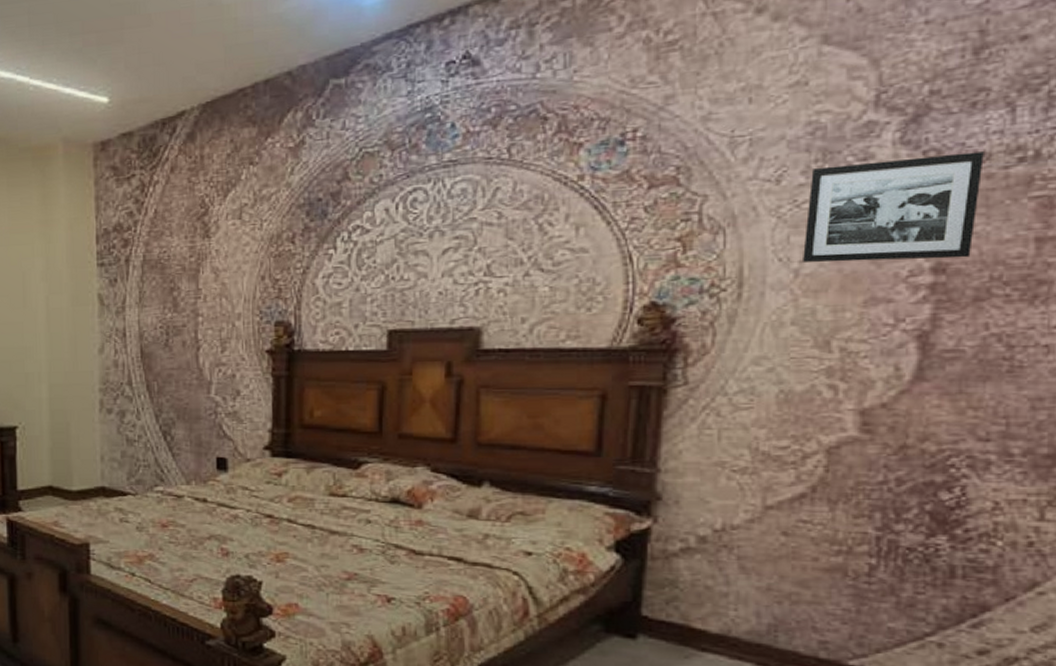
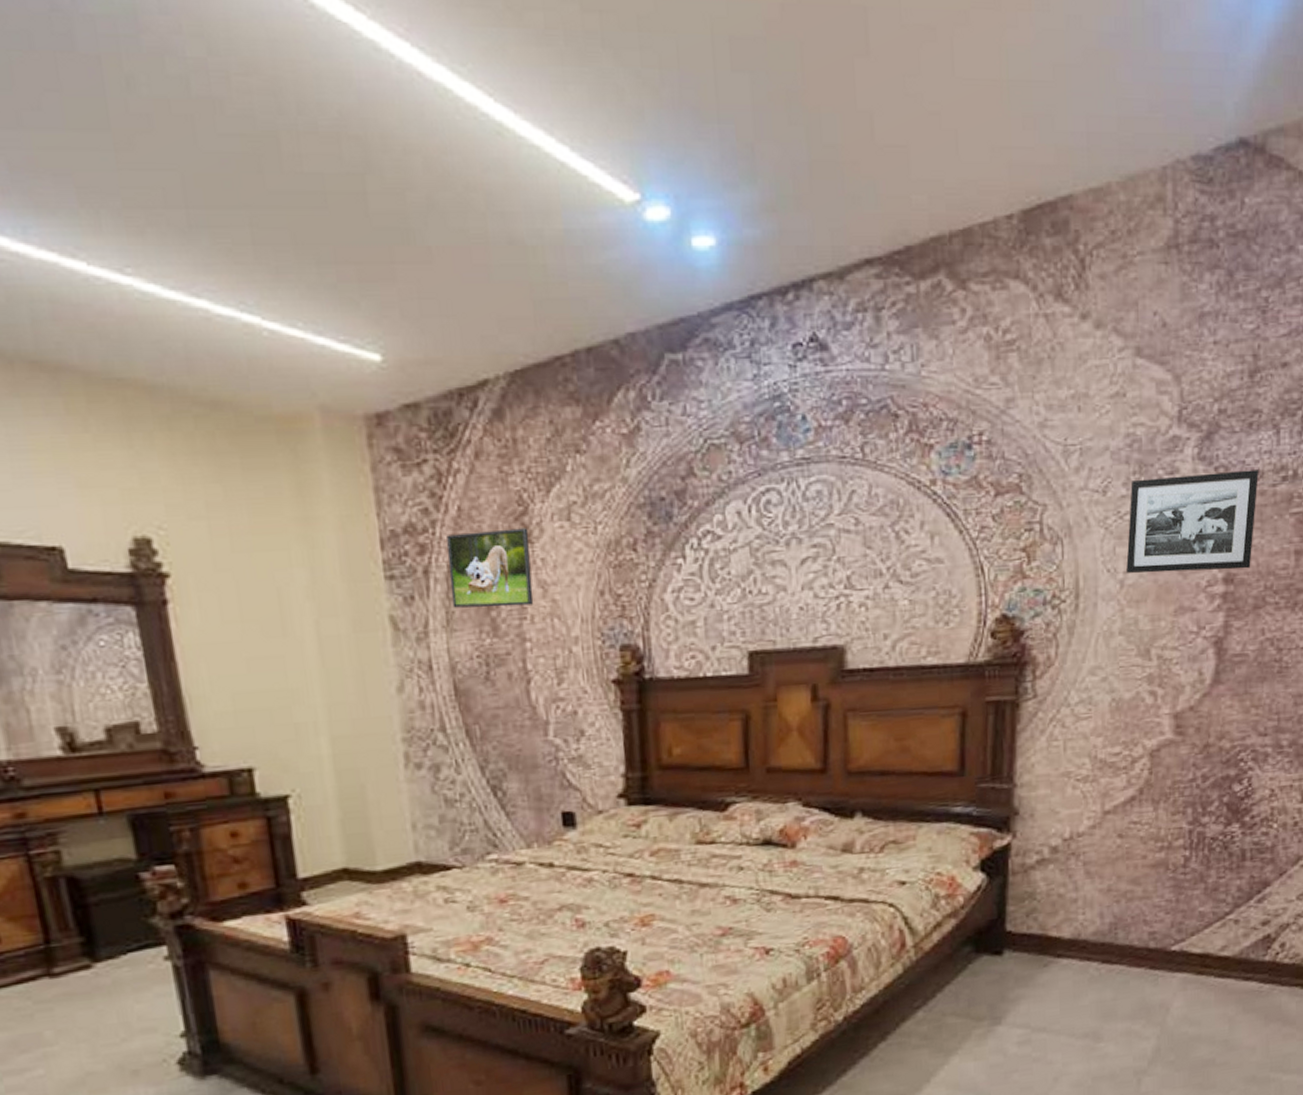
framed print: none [144,226,208,289] -> present [446,528,534,608]

